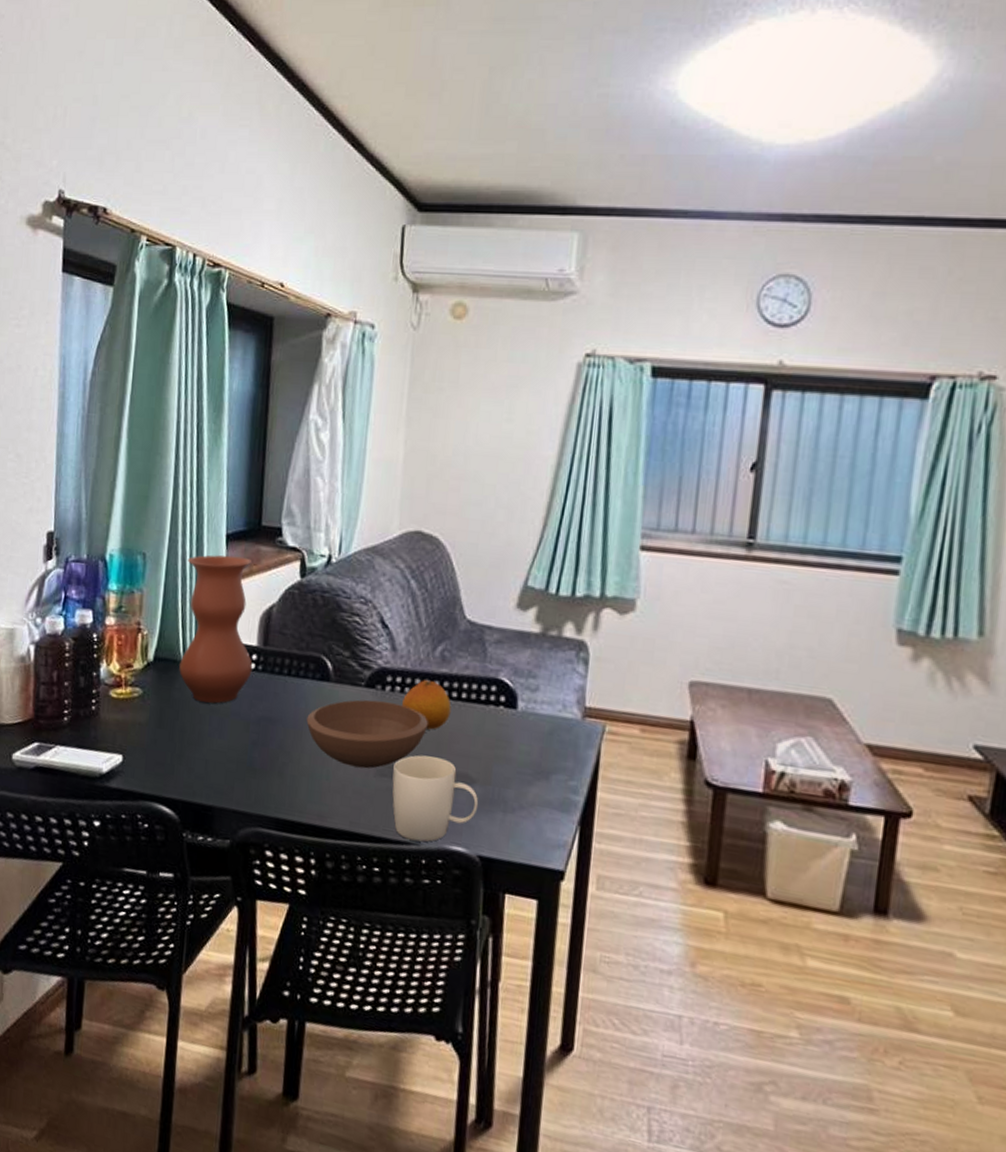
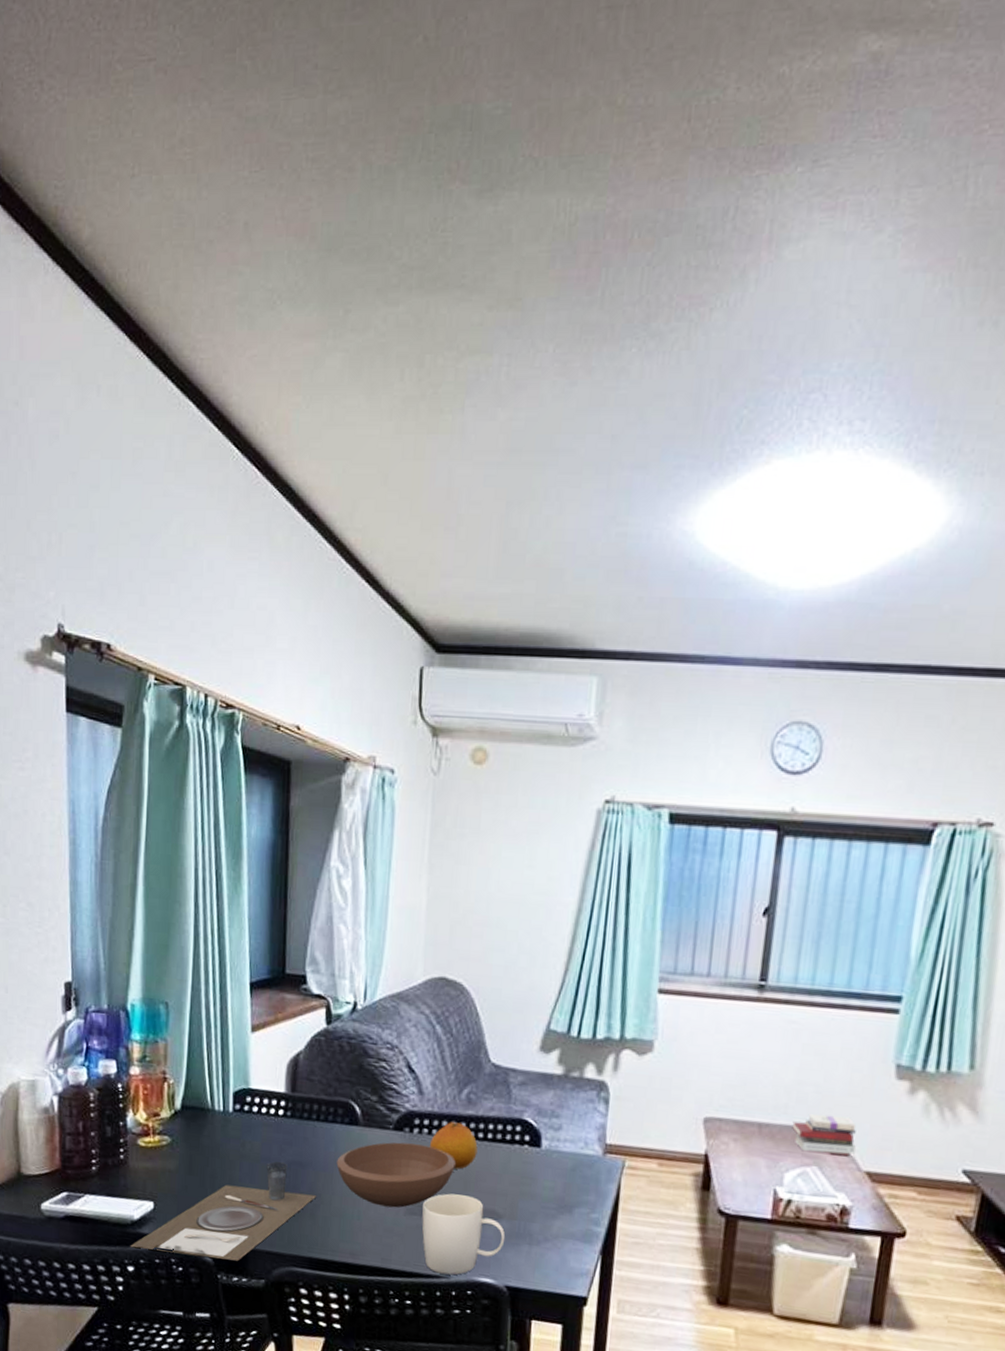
place setting: none [97,717,286,820] -> present [130,1161,317,1261]
vase: present [179,555,253,704] -> none [207,1003,281,1150]
books: none [784,679,855,728] -> present [792,1113,856,1157]

